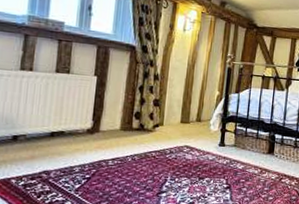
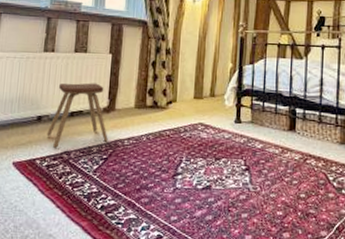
music stool: none [23,103,92,168] -> present [46,83,108,148]

